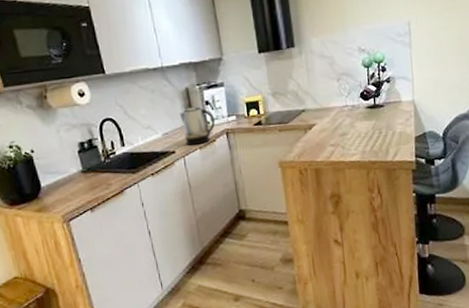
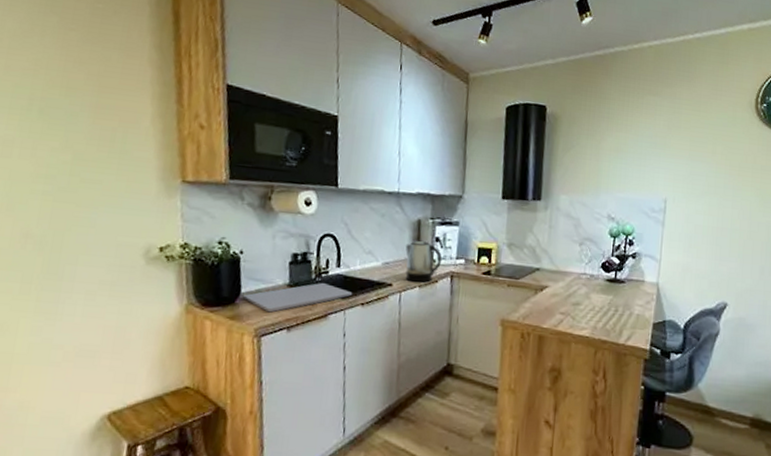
cutting board: none [43,162,142,199] -> present [242,282,353,313]

